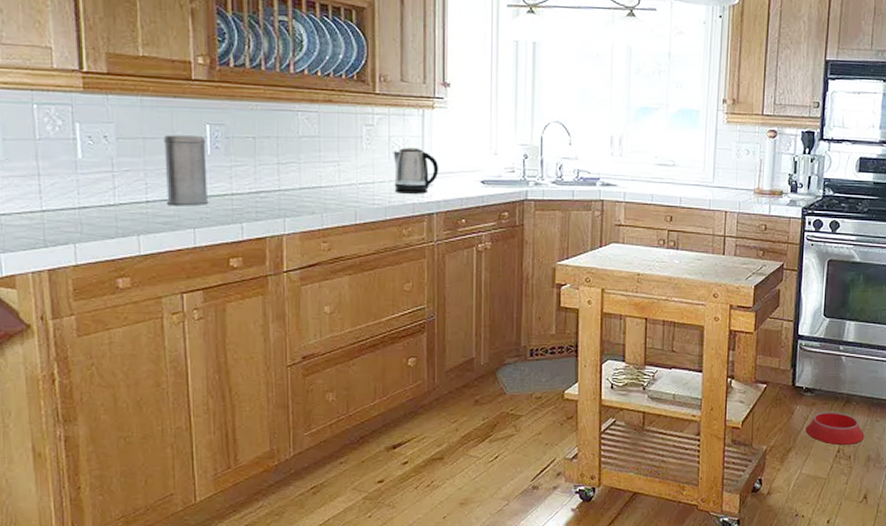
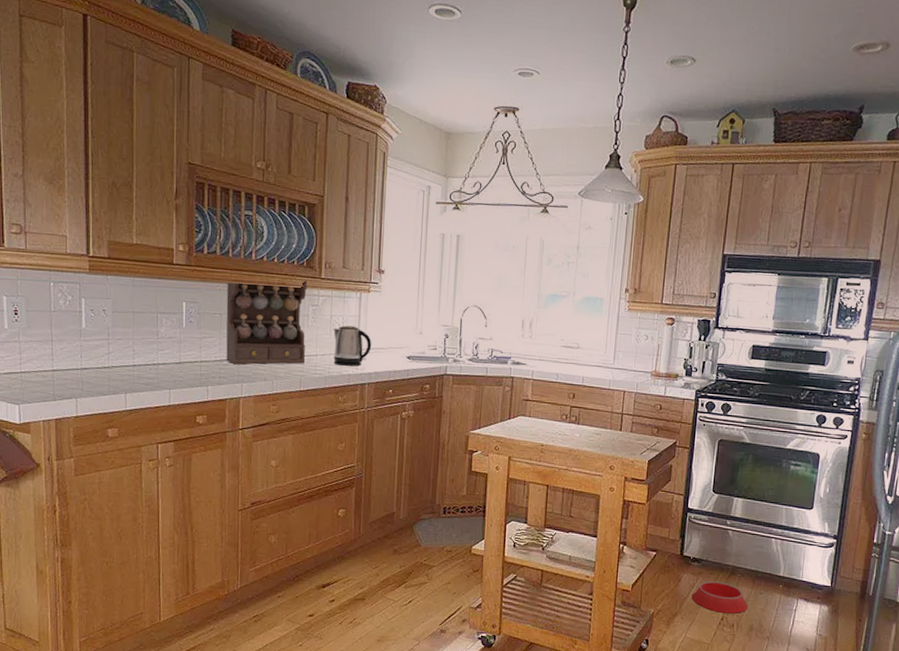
canister: present [164,134,209,206] -> none [149,309,183,371]
spice rack: none [260,96,361,197] -> present [226,280,308,365]

